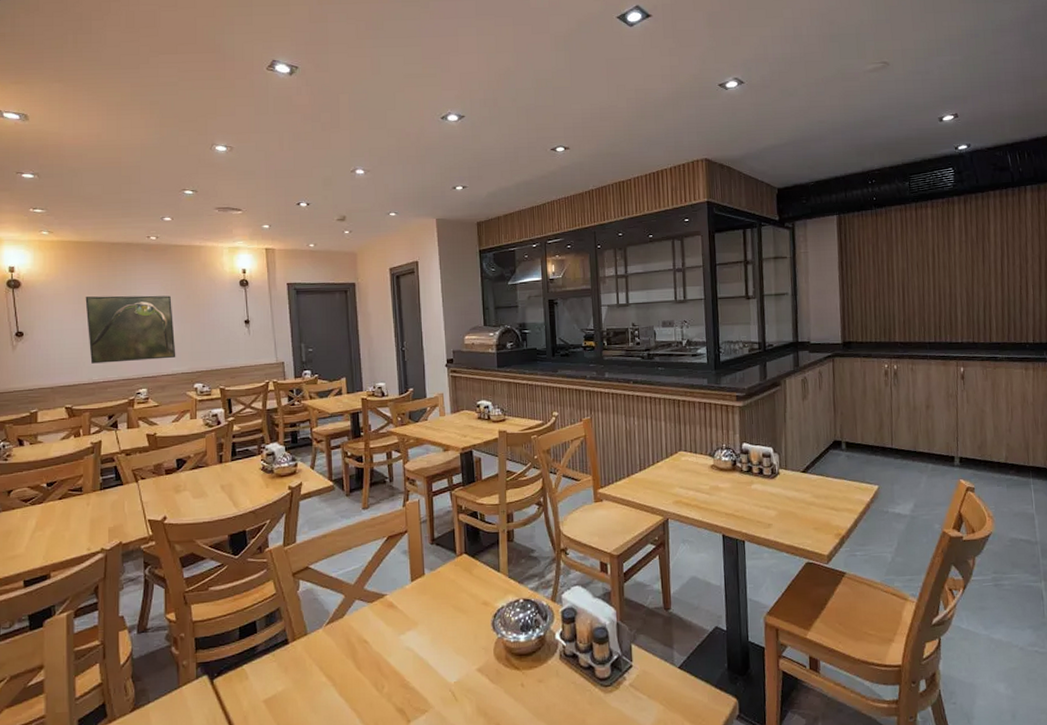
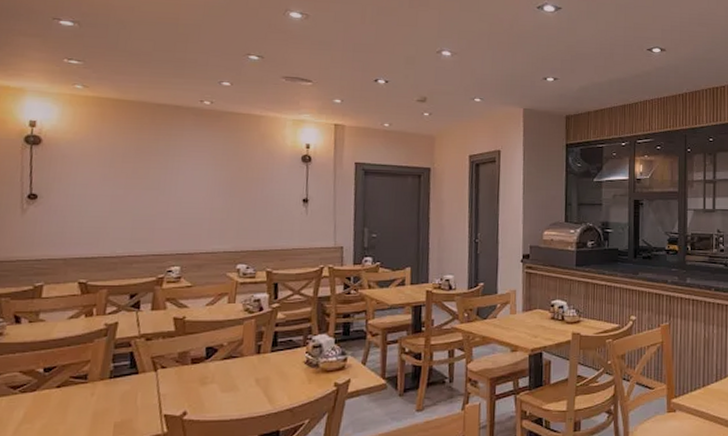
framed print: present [85,295,176,364] -> none [116,160,221,236]

